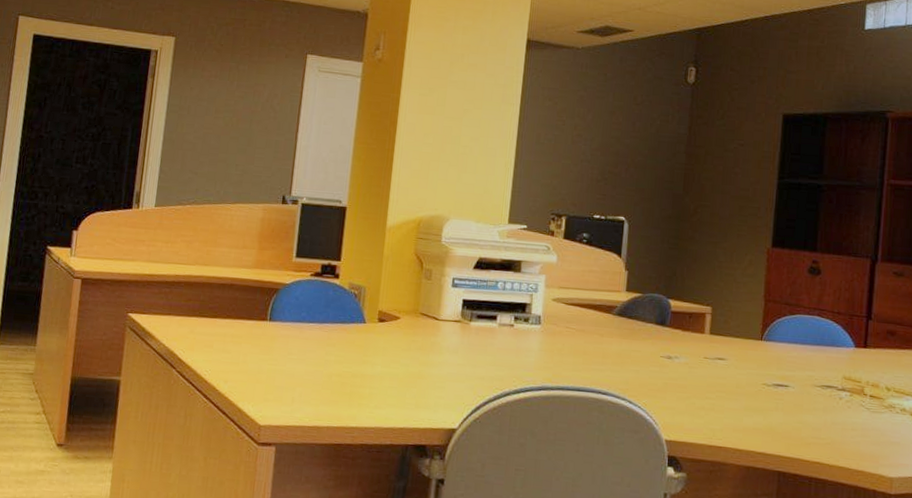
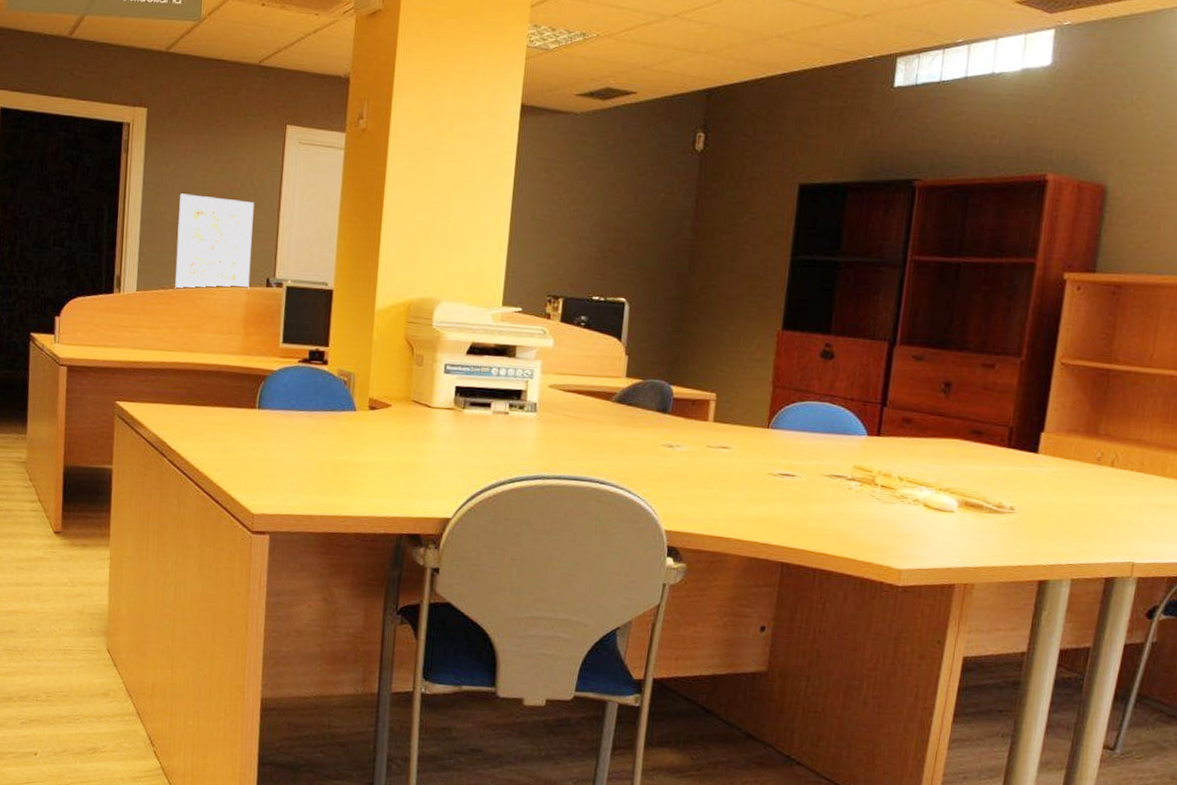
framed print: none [193,115,274,206] -> present [175,193,254,289]

